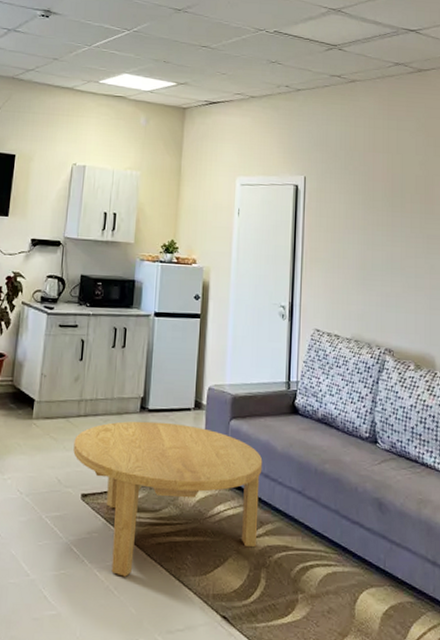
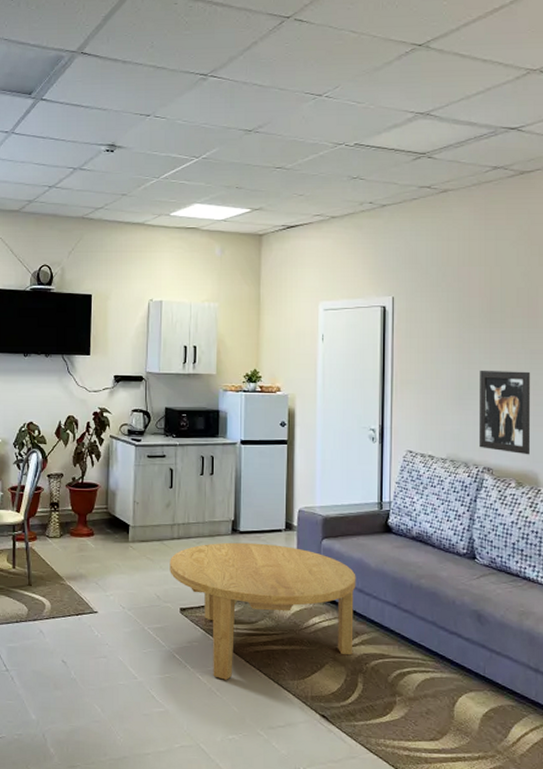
wall art: none [382,251,427,338] -> present [480,370,530,455]

